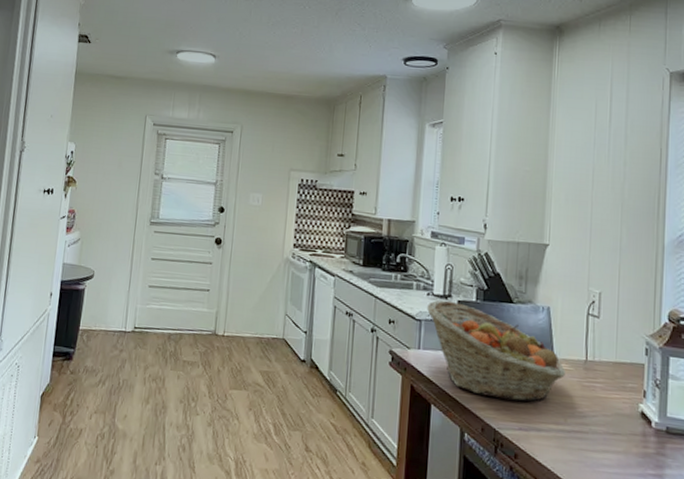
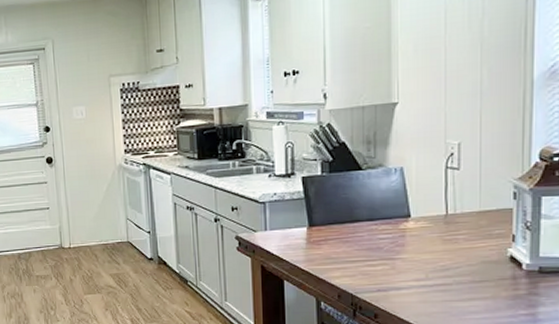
fruit basket: present [427,300,565,402] -> none [270,178,424,266]

